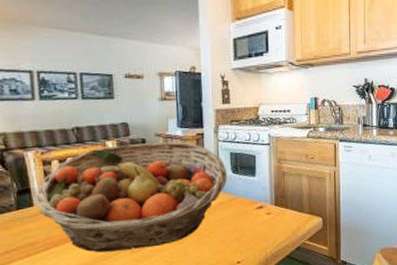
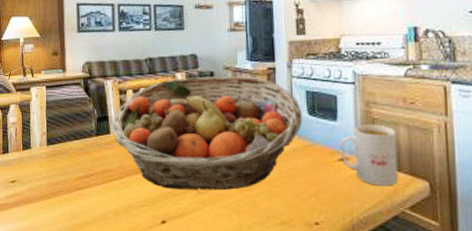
mug: none [257,177,301,226] -> present [339,124,399,186]

